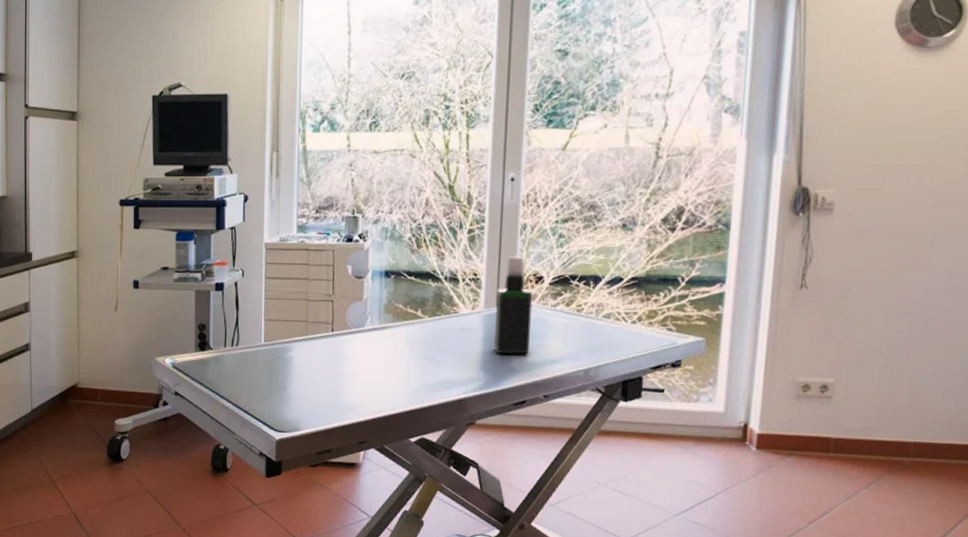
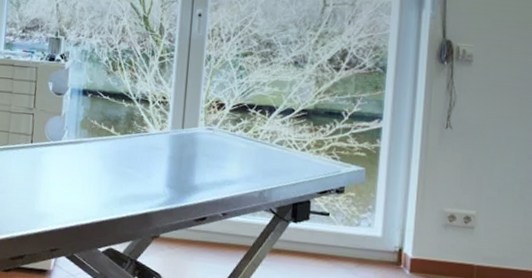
spray bottle: present [494,255,533,355] -> none [179,83,215,175]

